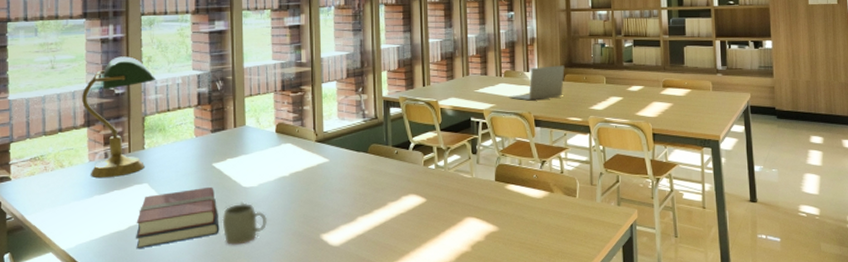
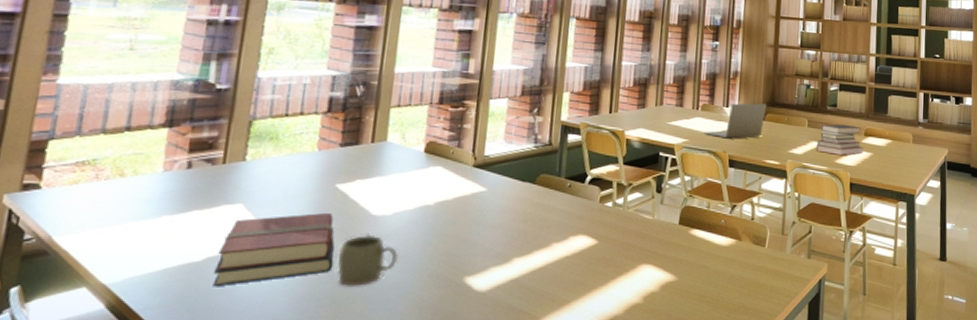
desk lamp: present [82,56,157,177] -> none [163,43,277,193]
books: none [616,78,663,109] -> present [815,124,863,156]

